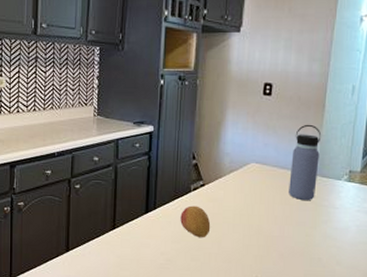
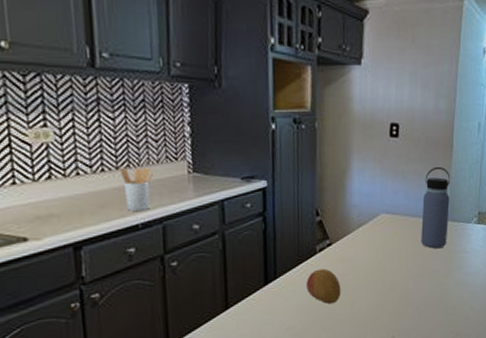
utensil holder: none [46,109,70,143] -> present [120,168,155,212]

